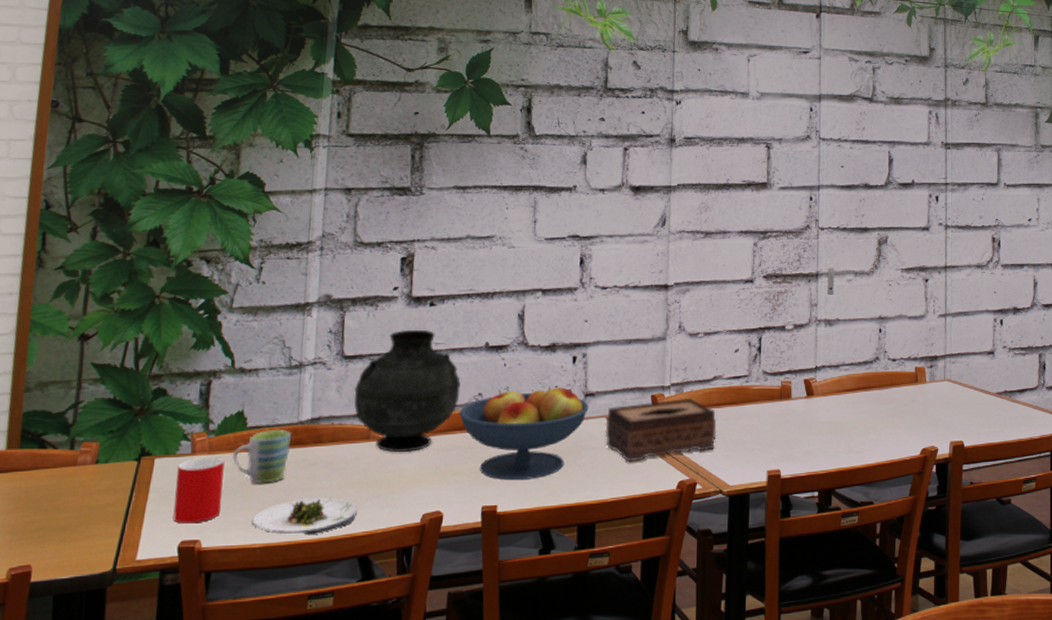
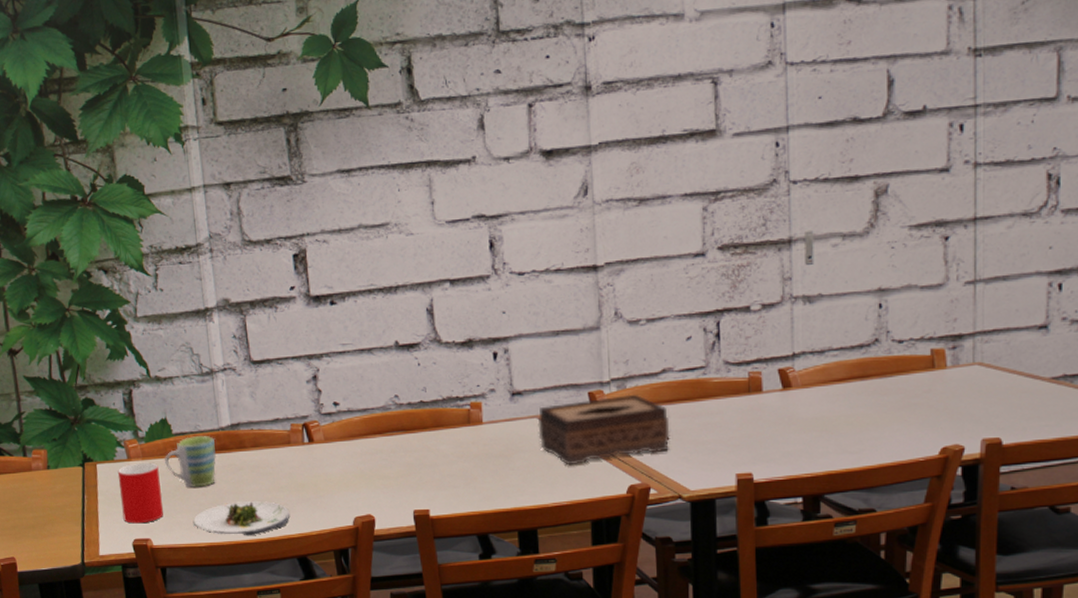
vase: present [354,329,461,453] -> none [267,330,375,457]
fruit bowl: present [459,386,589,480] -> none [376,385,517,484]

